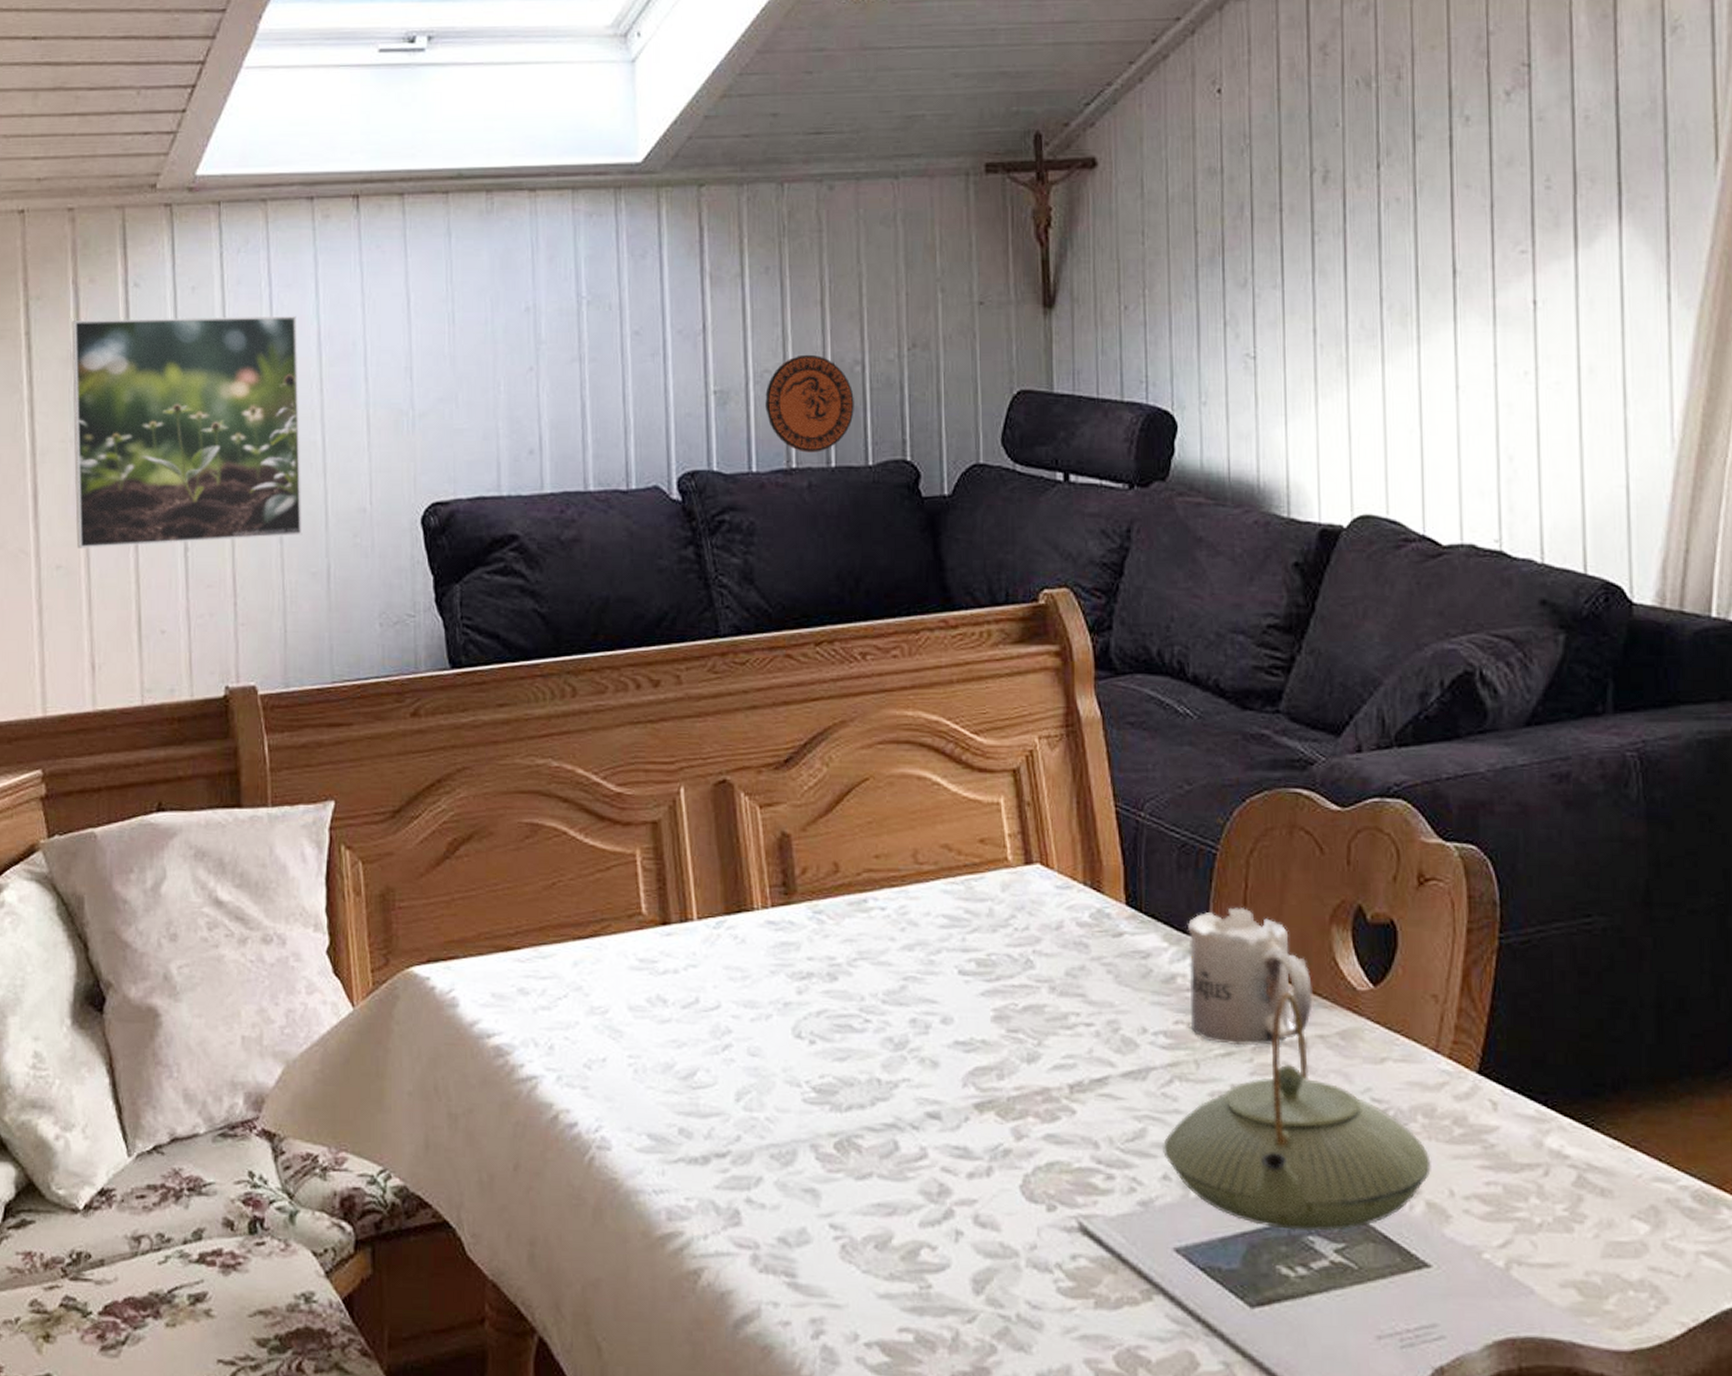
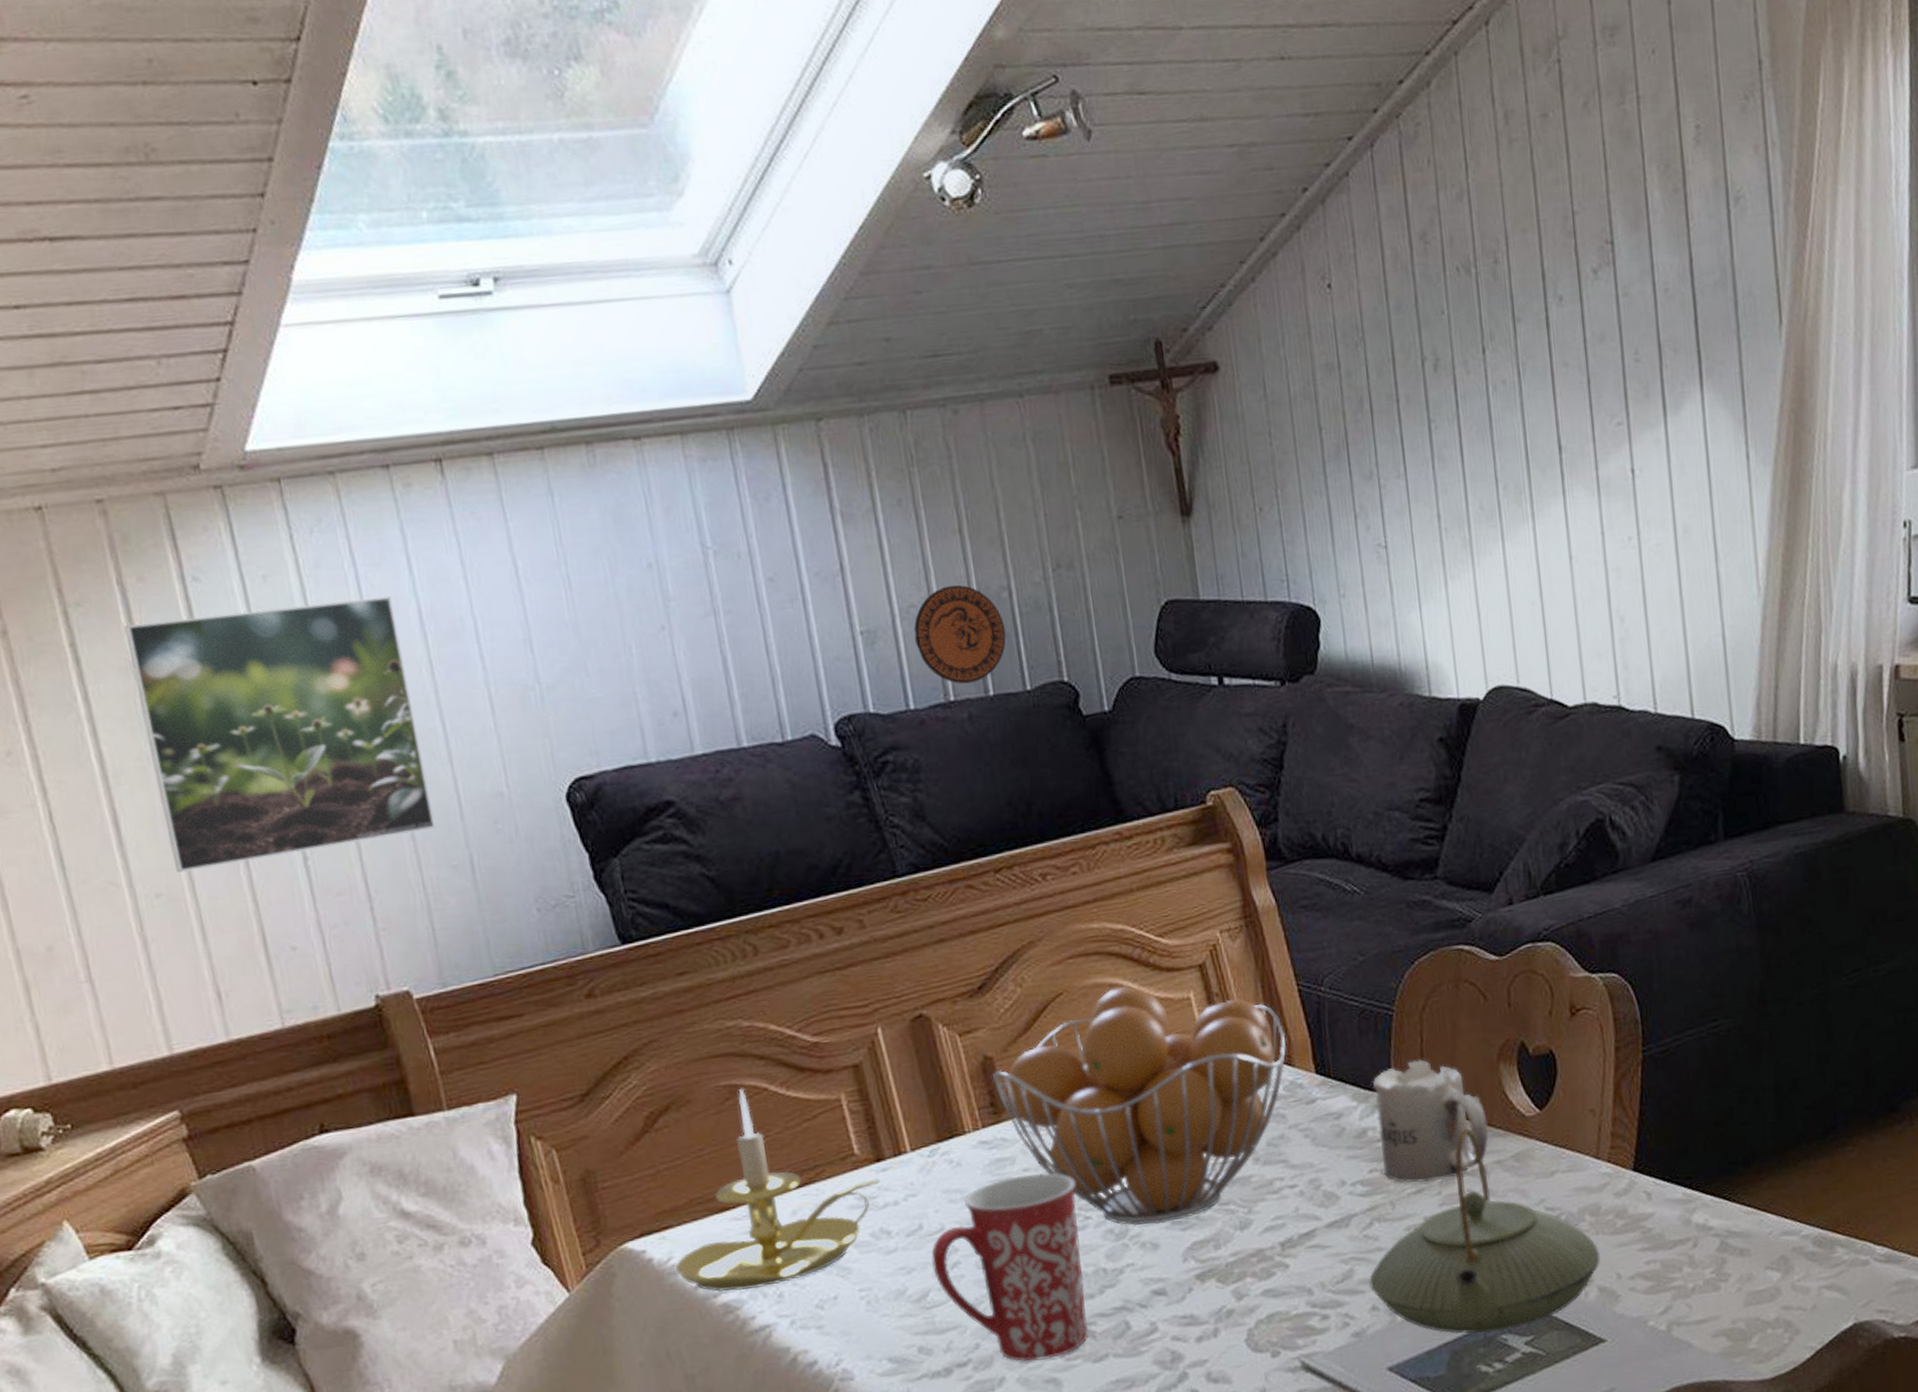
candle holder: none [454,828,663,1036] -> present [674,1088,880,1292]
mug: none [704,964,859,1166] -> present [931,1172,1088,1361]
fruit basket: none [787,780,1096,1041] -> present [992,986,1286,1225]

